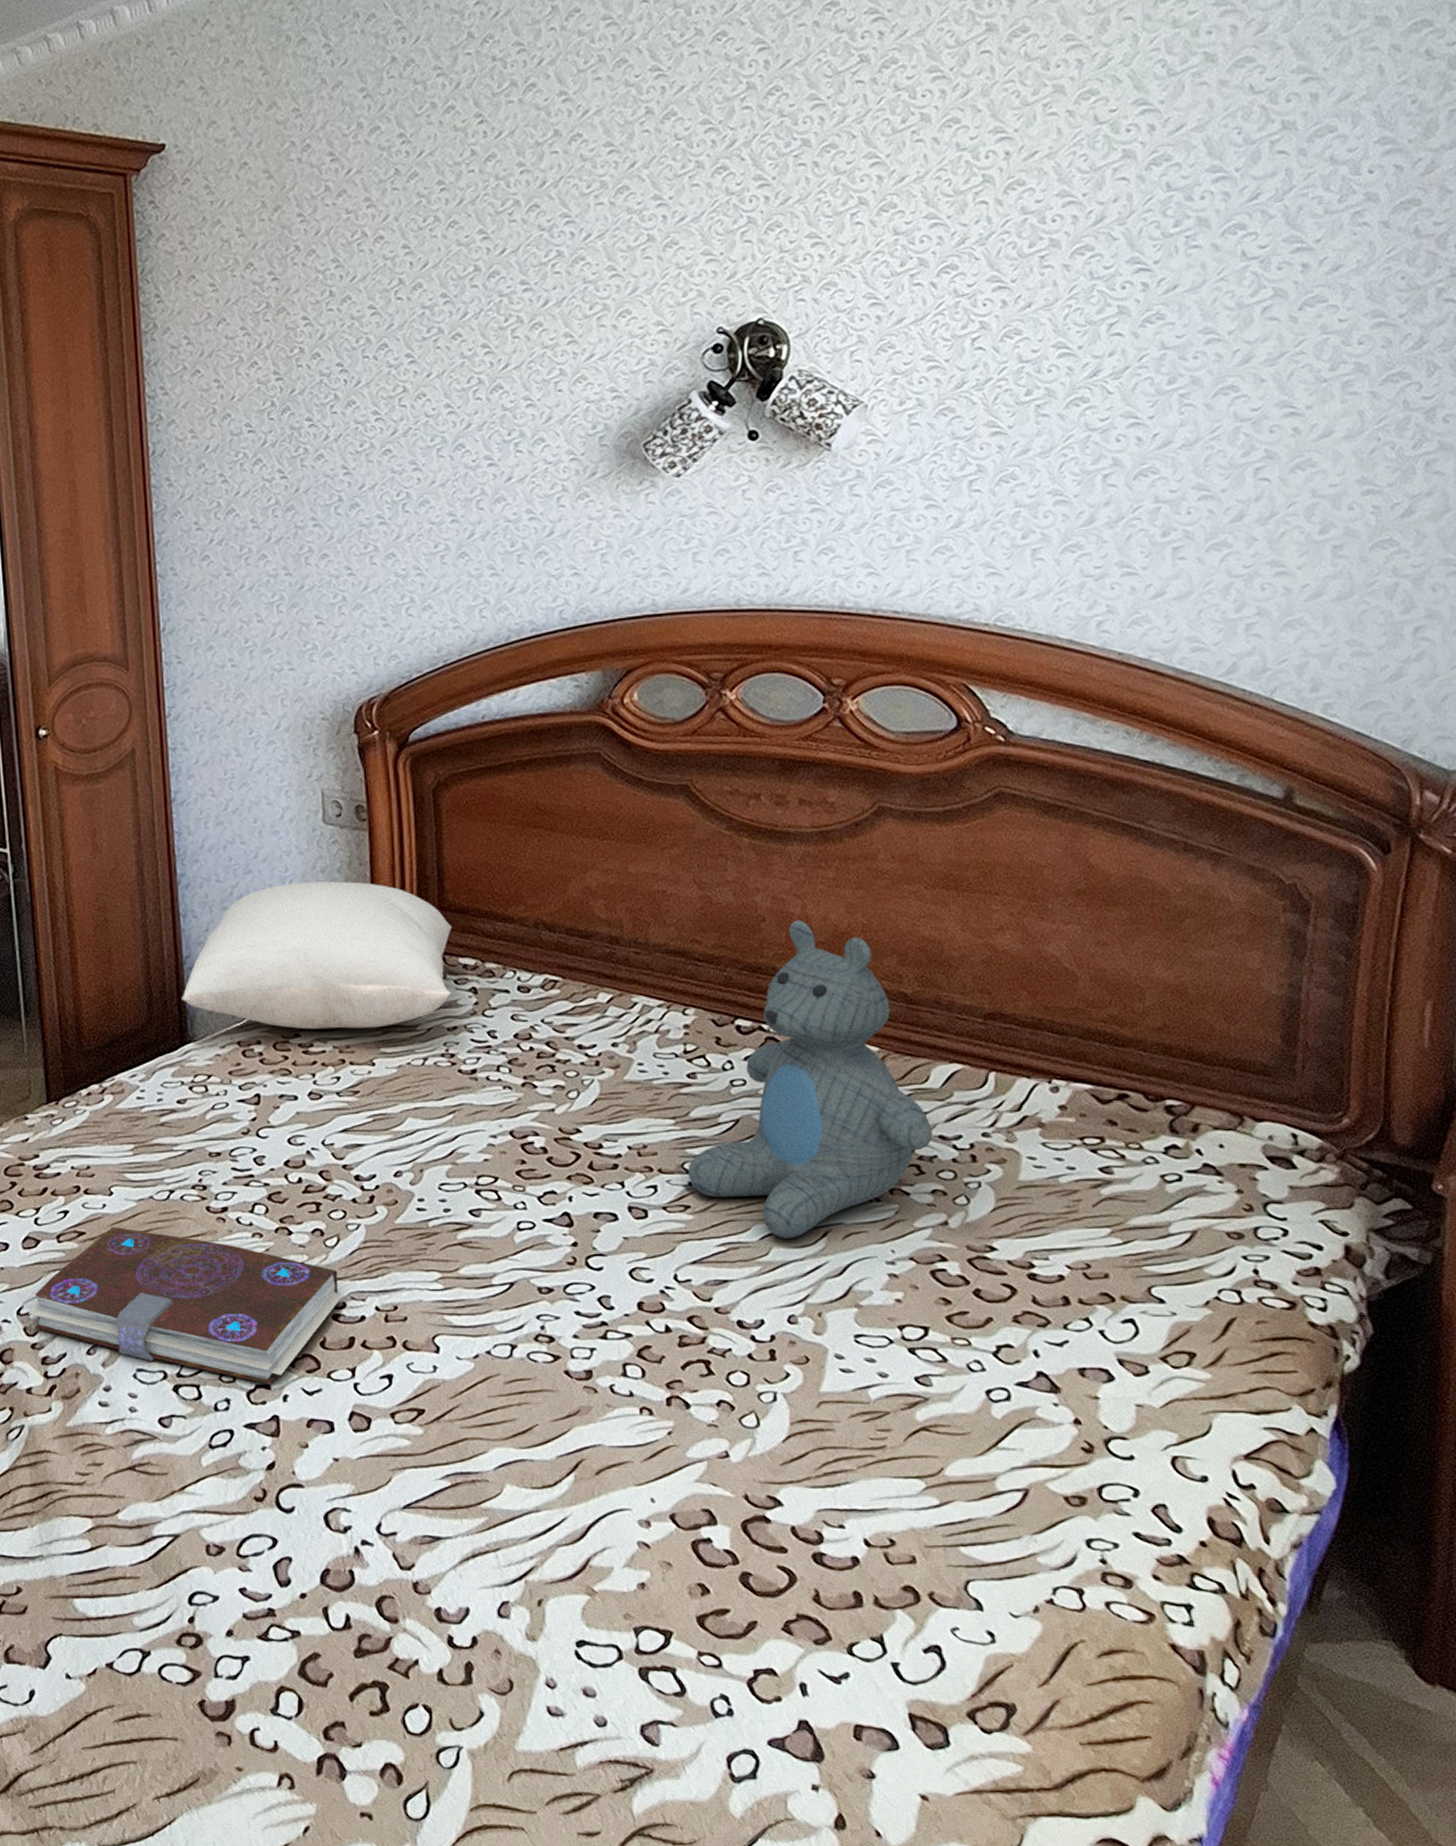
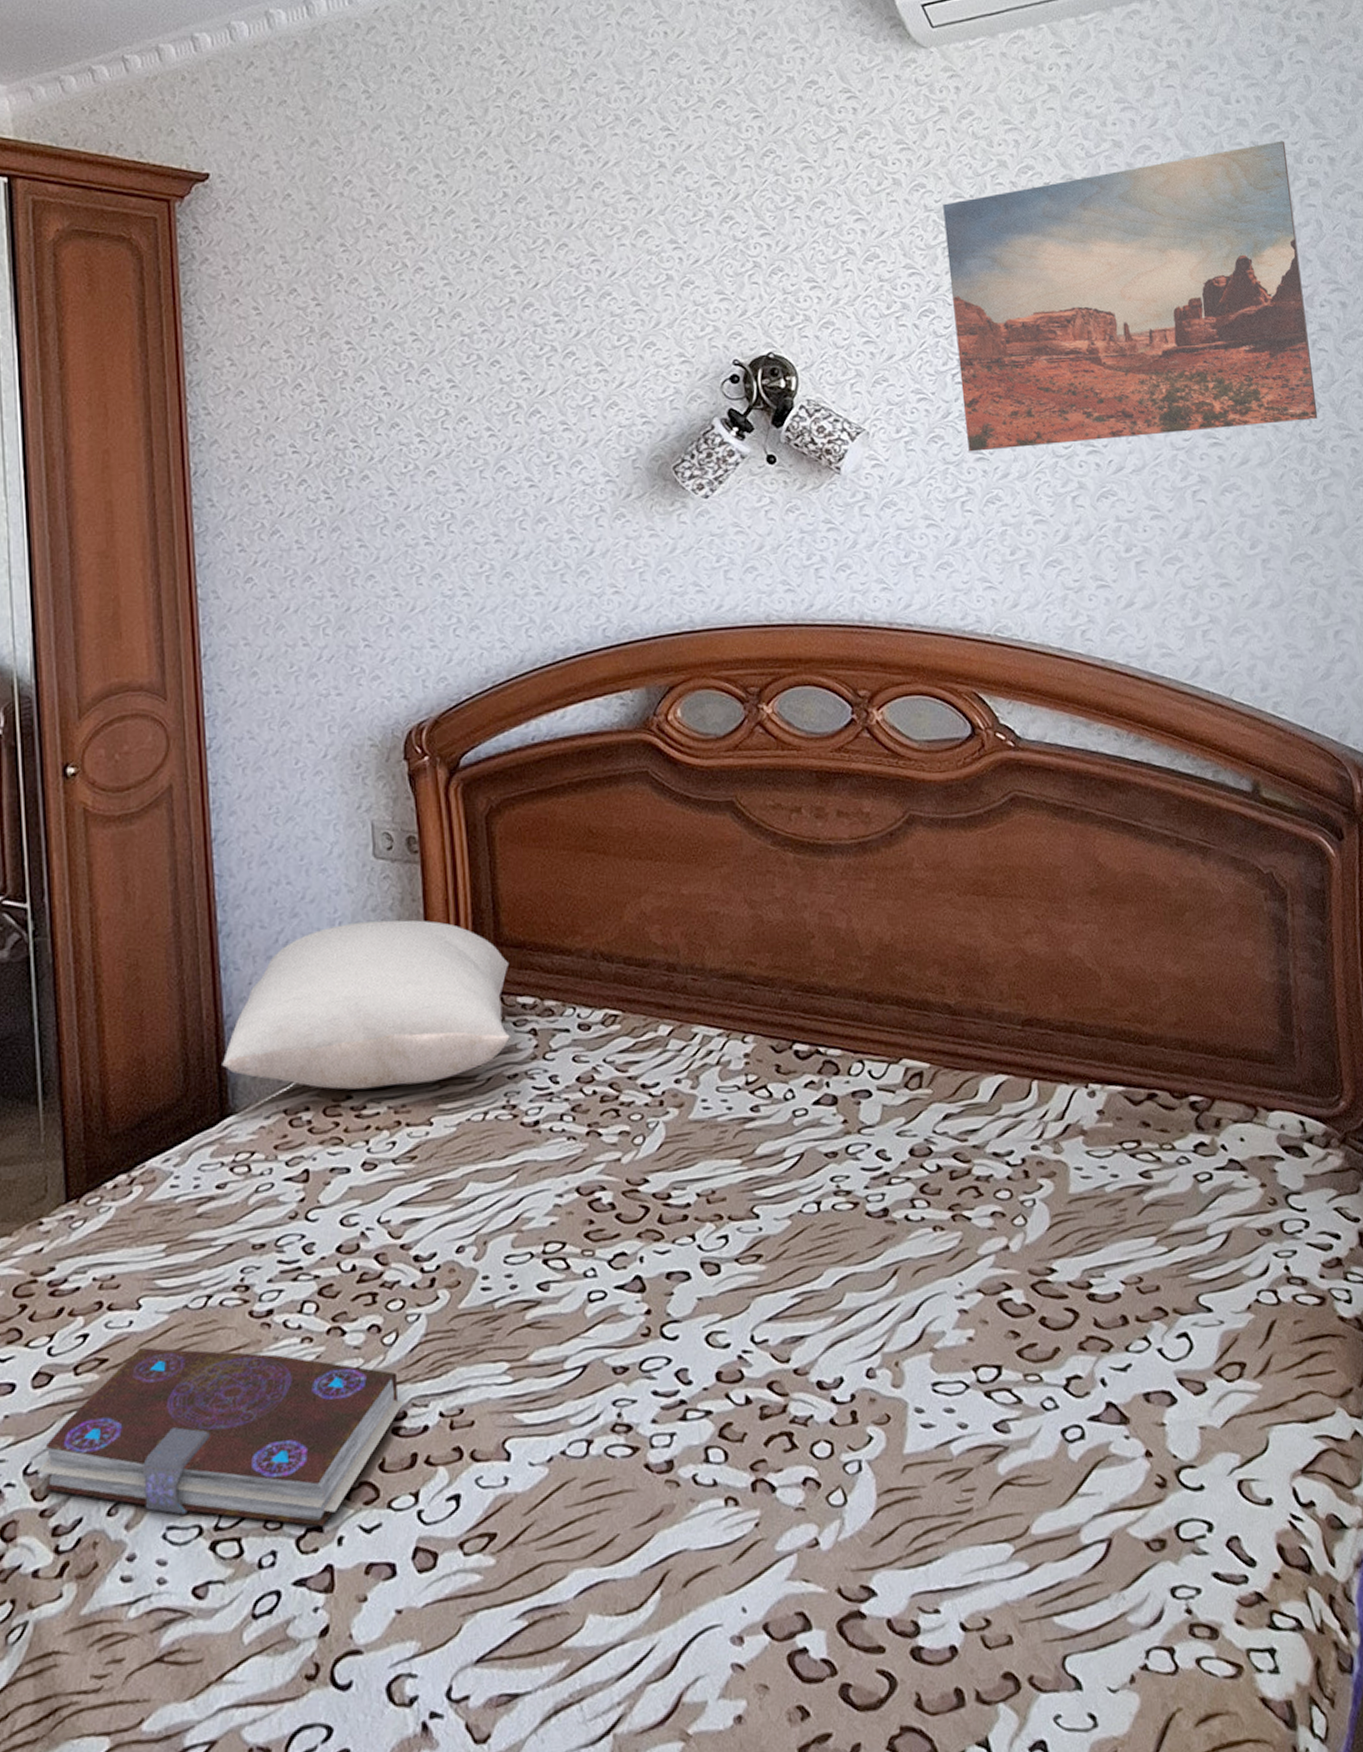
teddy bear: present [688,920,932,1239] -> none [757,934,987,1282]
wall art: none [979,41,1439,426] -> present [943,140,1318,452]

